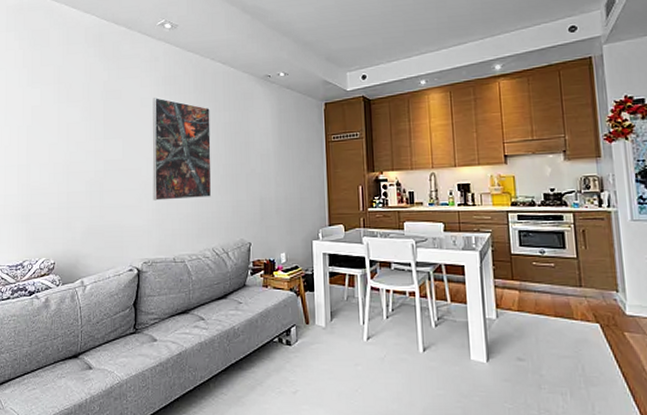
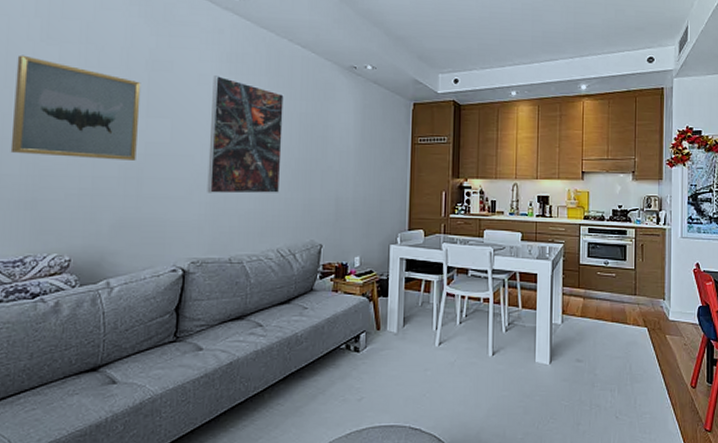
wall art: none [11,98,99,178] -> present [10,55,141,160]

